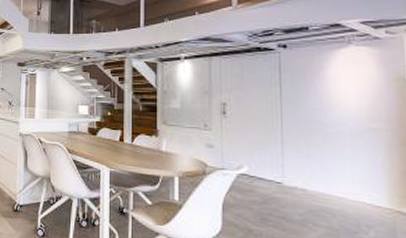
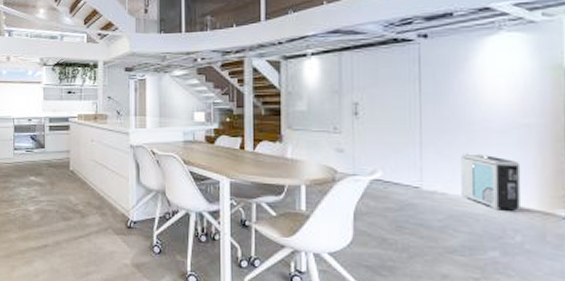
air purifier: none [318,153,374,208] -> present [461,153,522,211]

